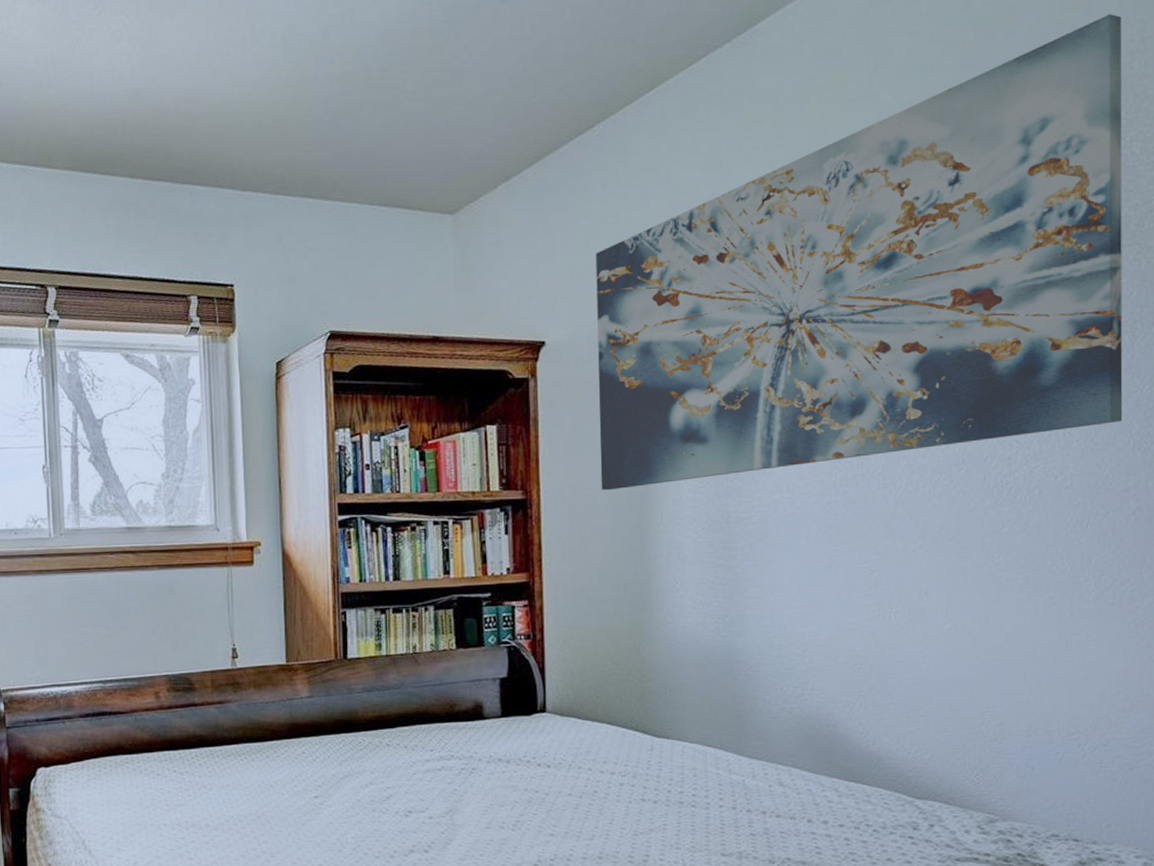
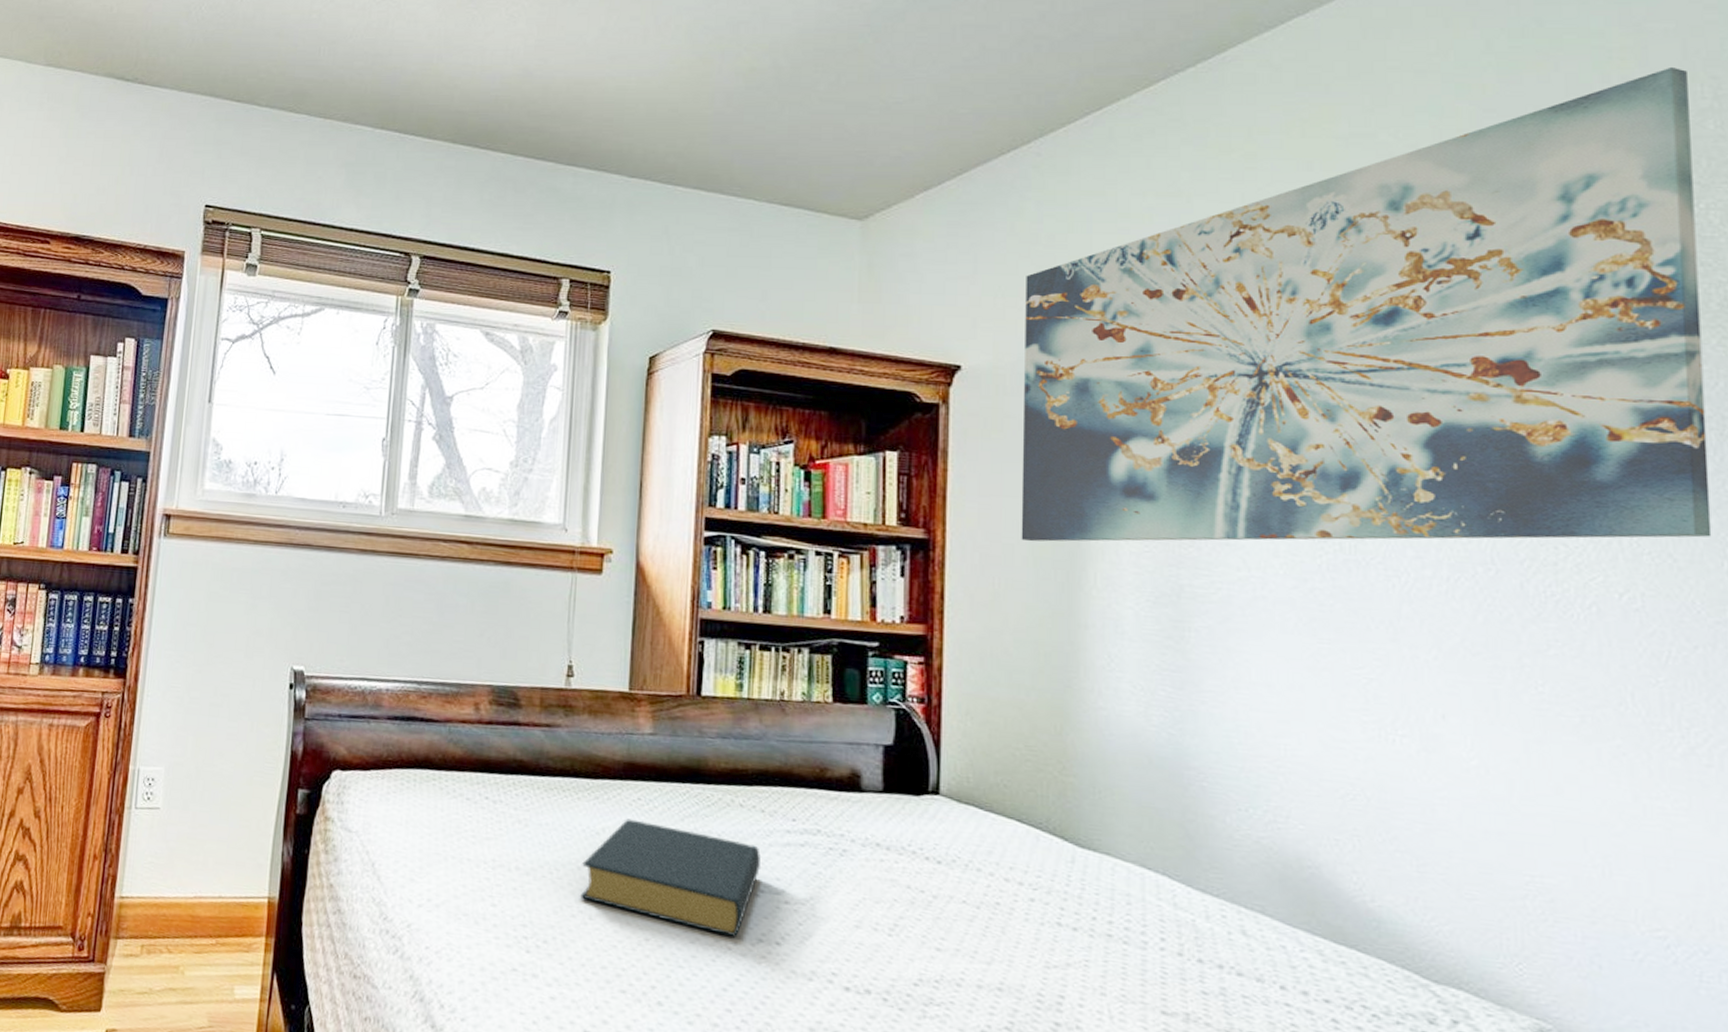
hardback book: none [261,770,407,852] -> present [579,819,761,938]

